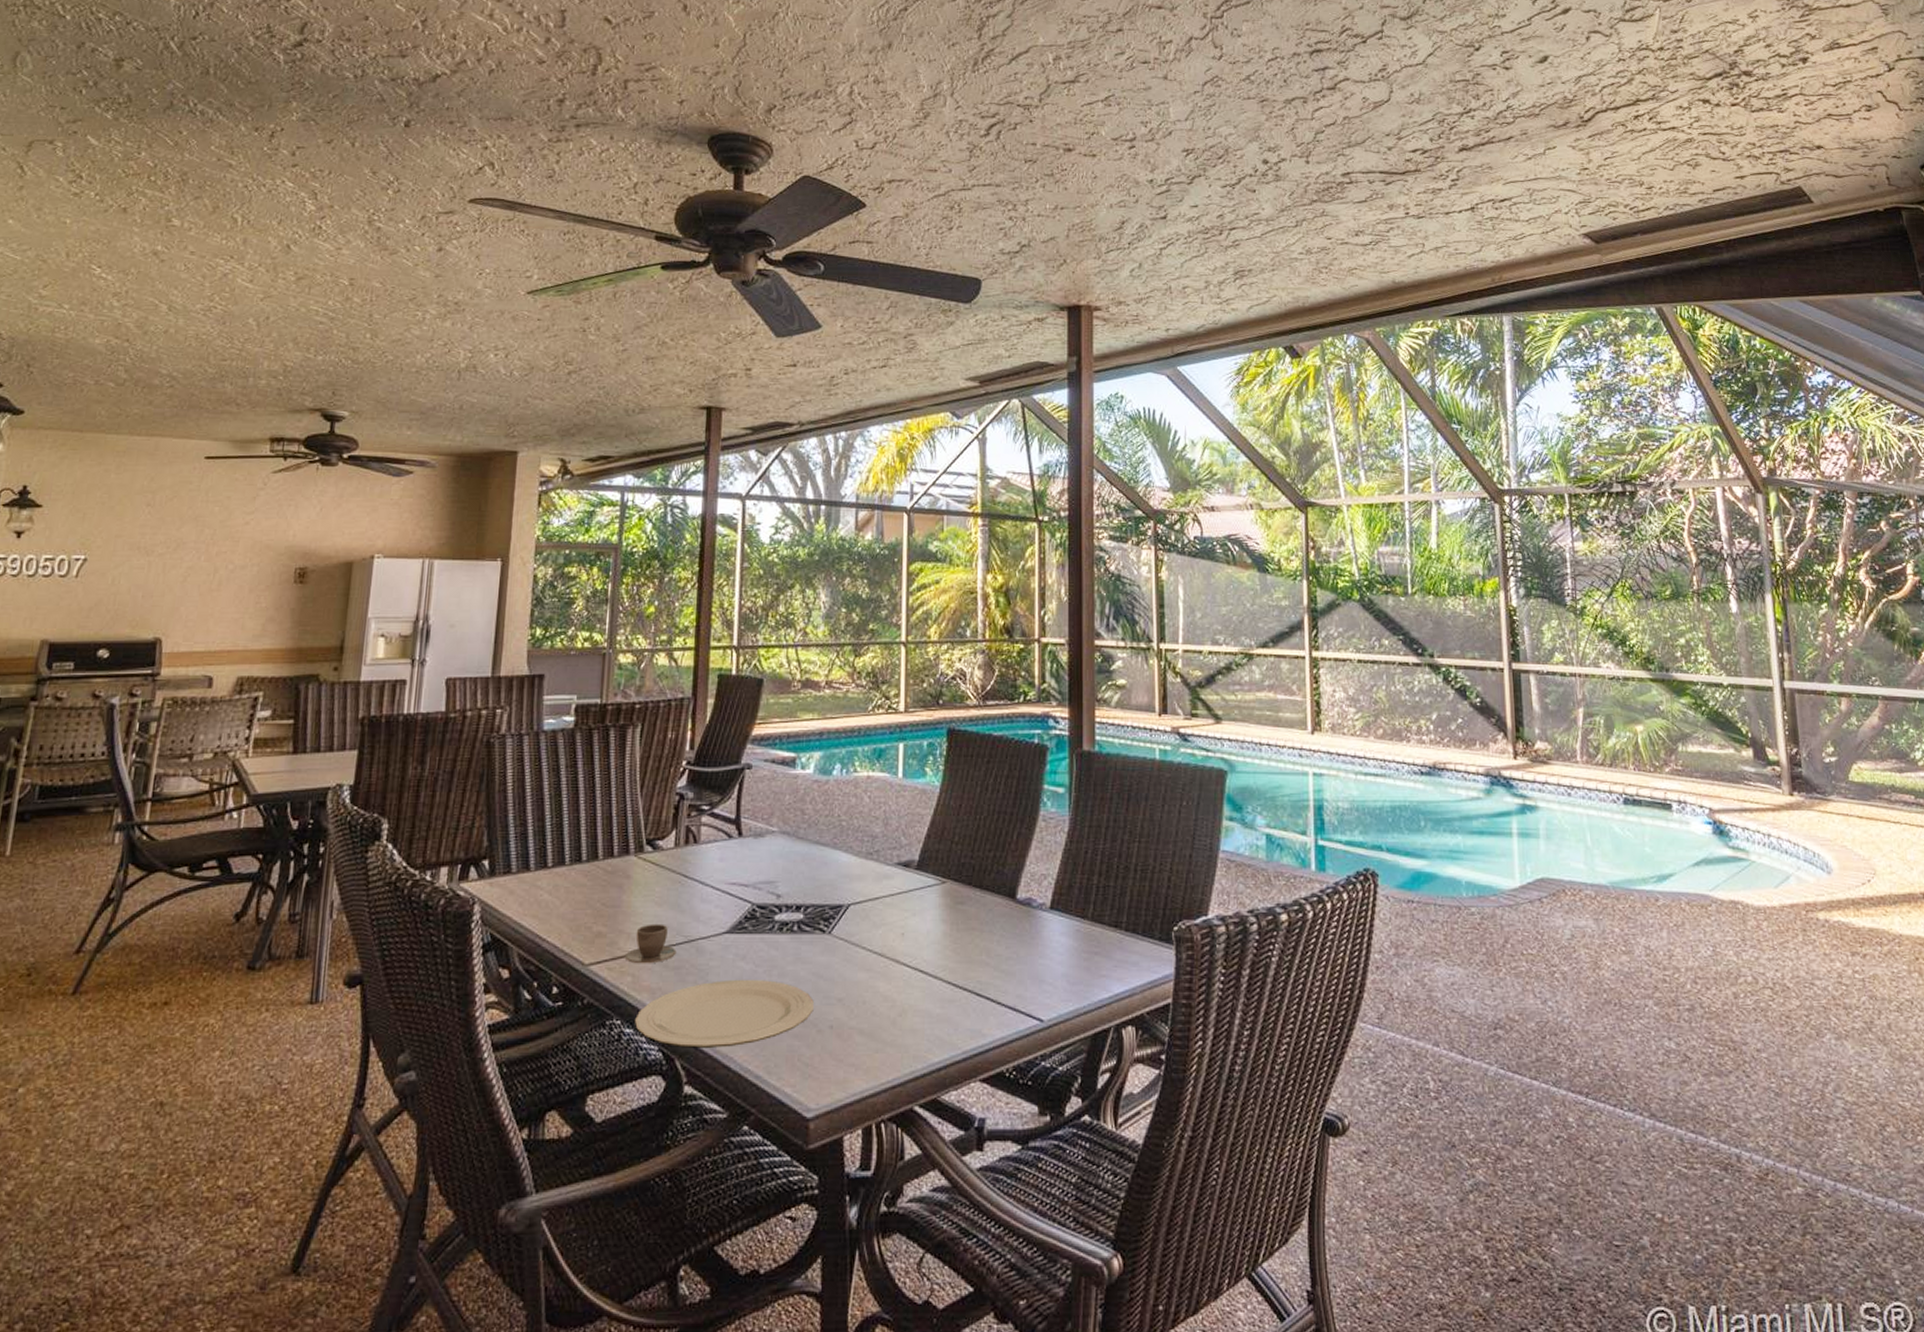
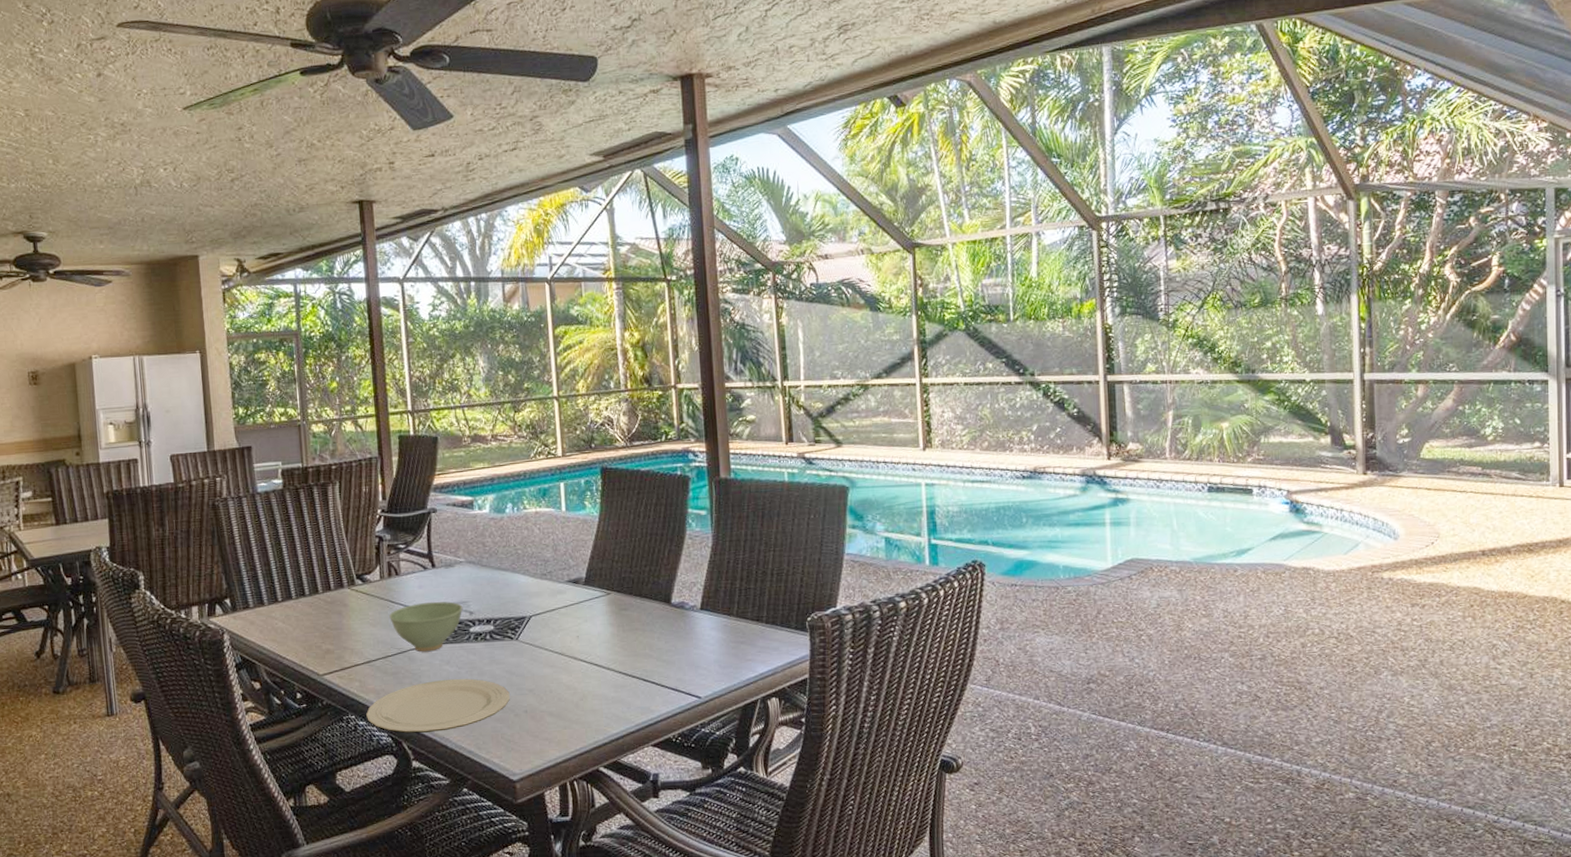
teacup: present [624,923,677,964] -> none [351,640,393,672]
bowl: none [679,879,770,943] -> present [389,601,463,652]

